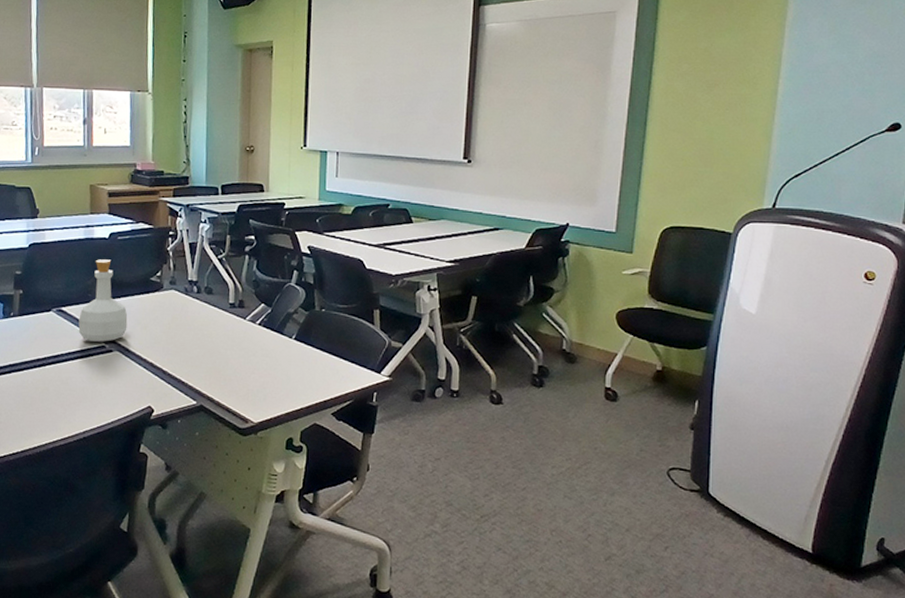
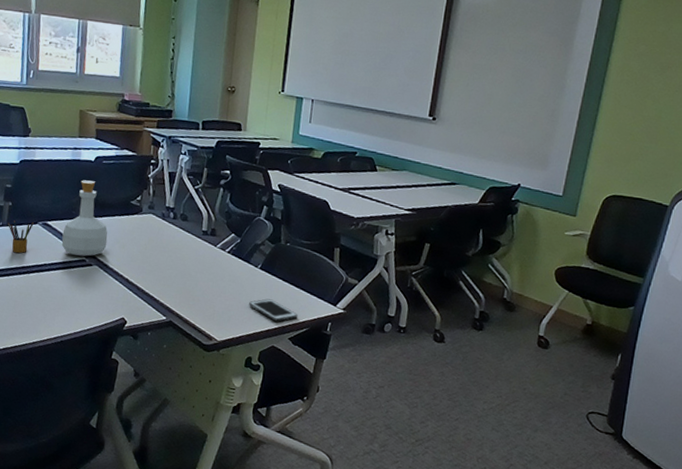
pencil box: none [19,309,47,345] -> present [7,220,34,254]
cell phone: none [285,372,340,396] -> present [249,298,298,322]

